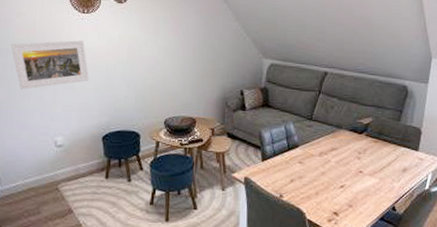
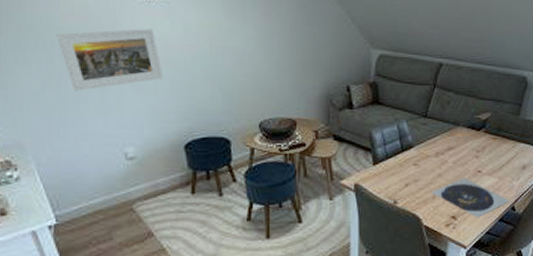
plate: none [313,177,390,216] -> present [430,178,510,218]

